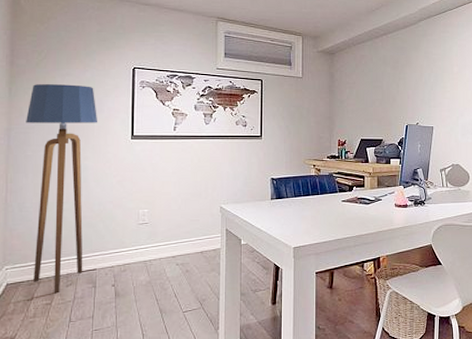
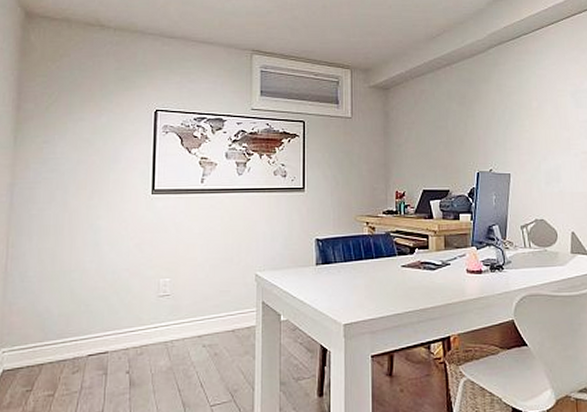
floor lamp: present [26,84,97,294] -> none [32,131,113,383]

